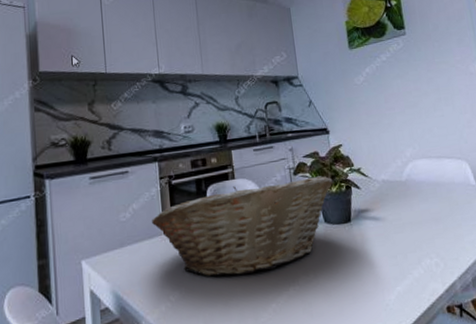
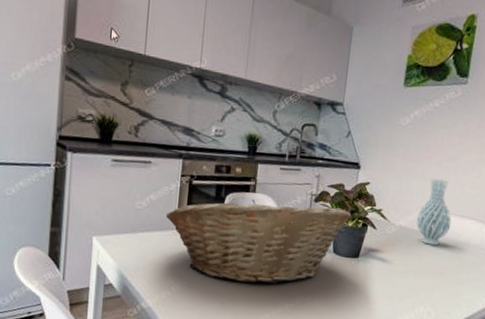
vase: none [396,126,432,193] -> present [416,179,452,245]

